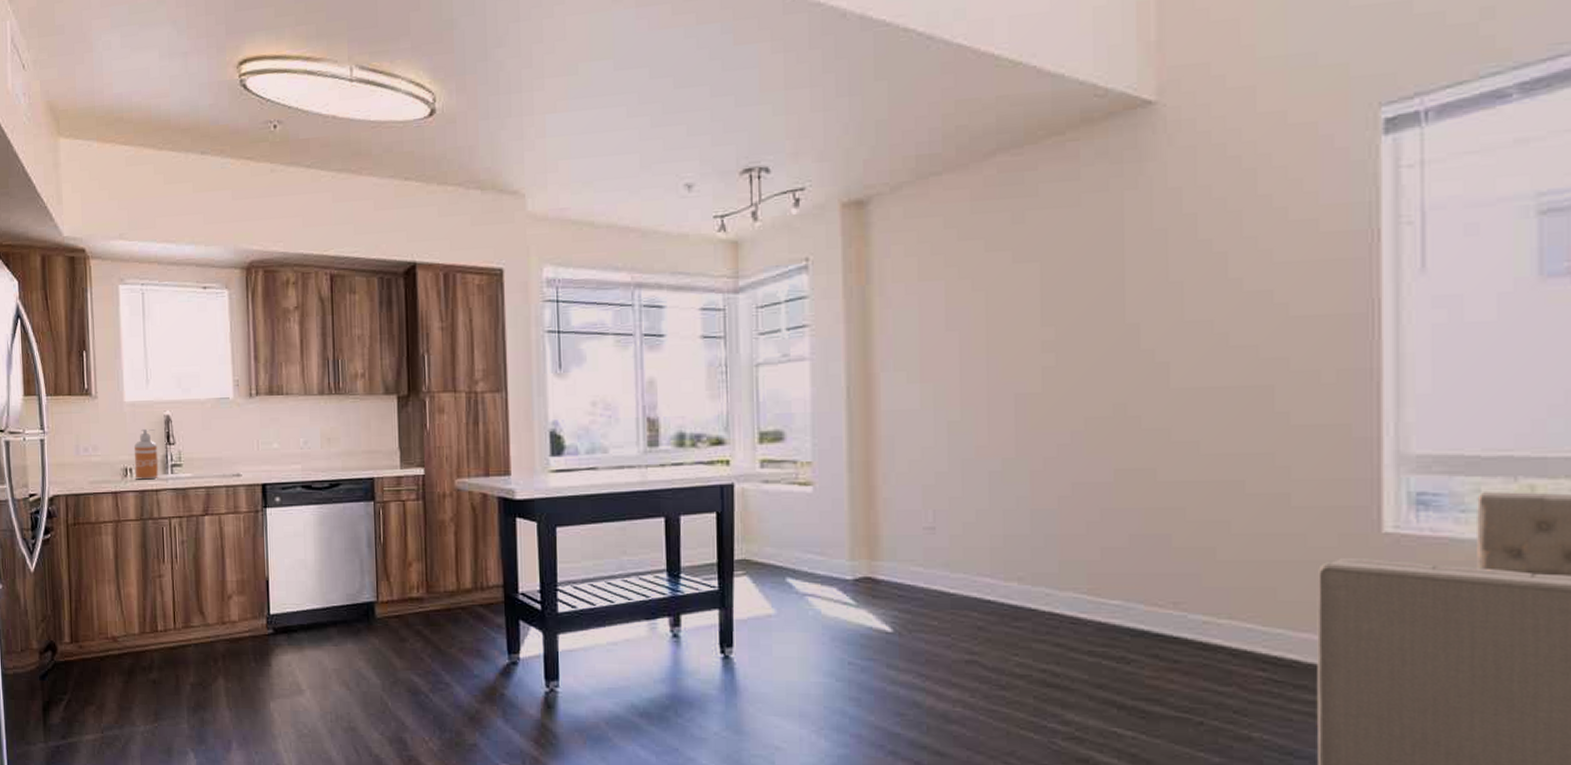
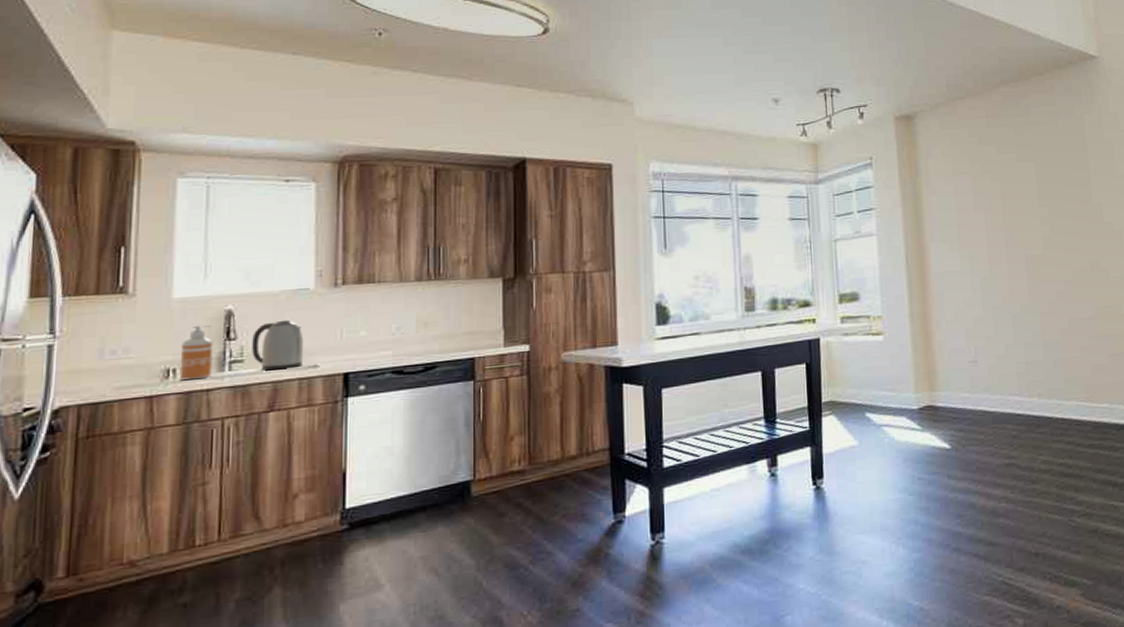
kettle: none [187,428,229,476] -> present [252,319,304,371]

